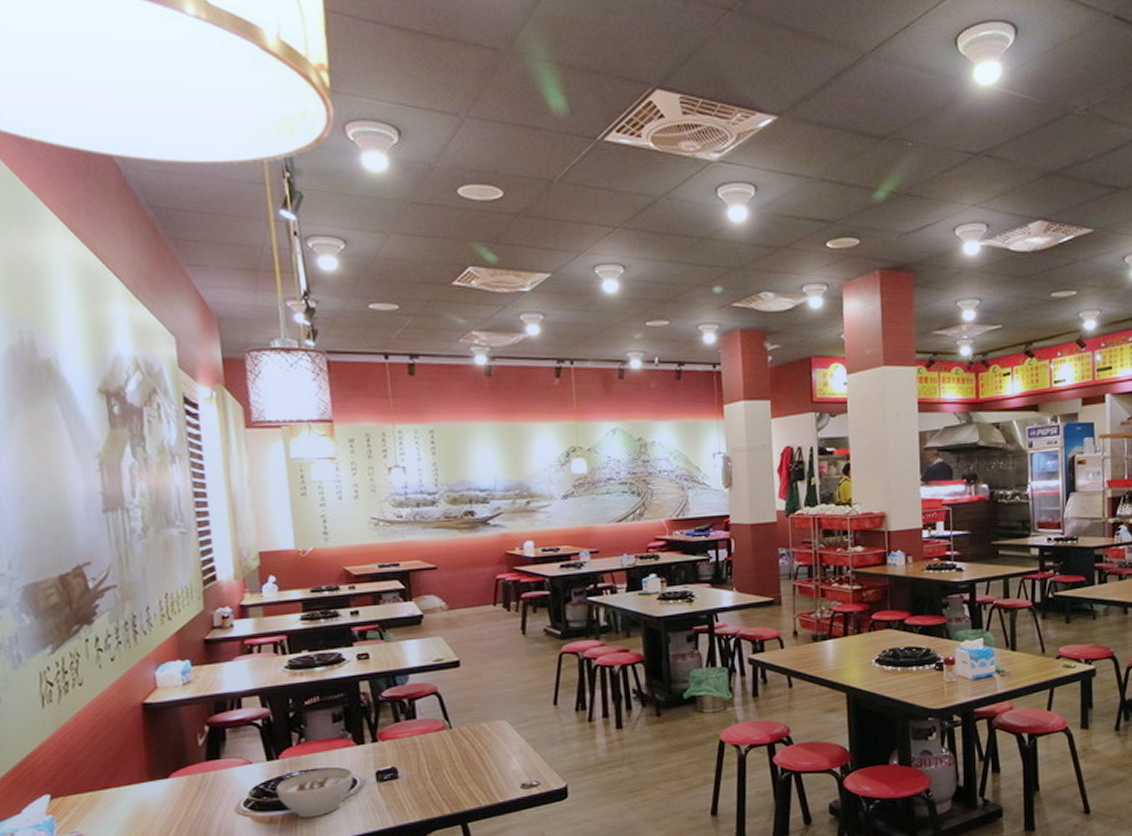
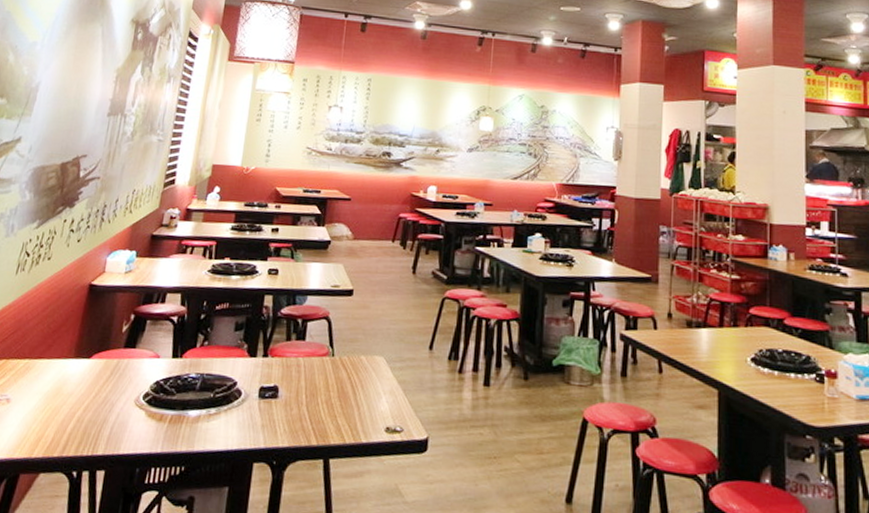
soup bowl: present [275,767,354,818] -> none [172,374,241,423]

